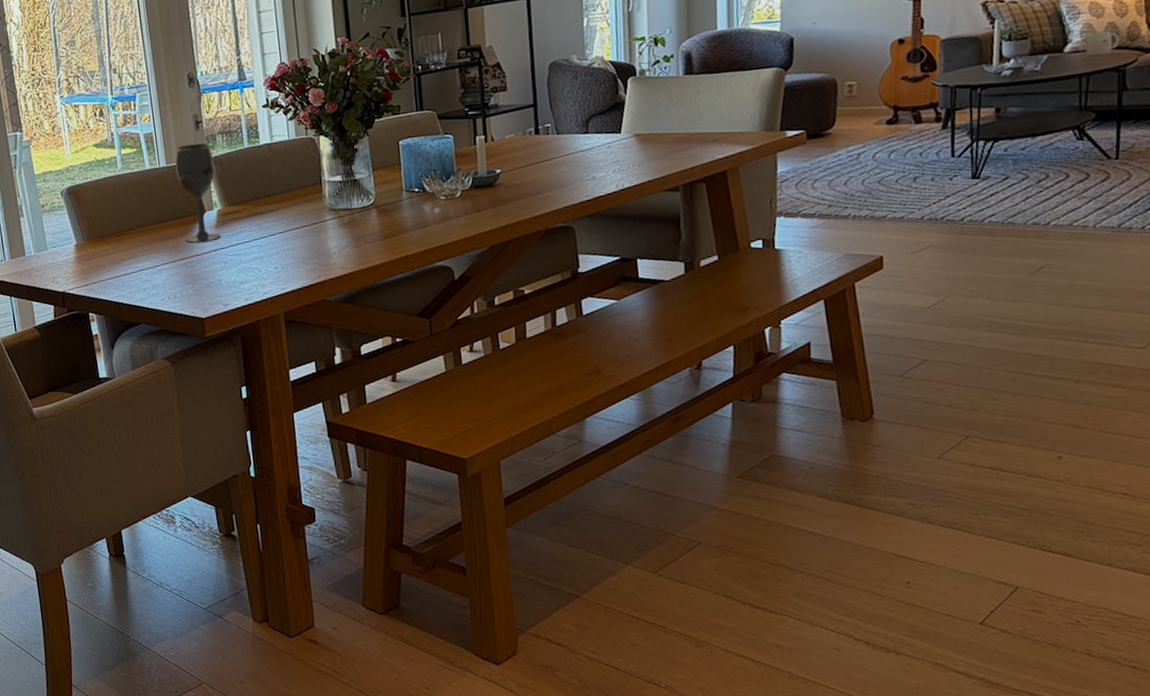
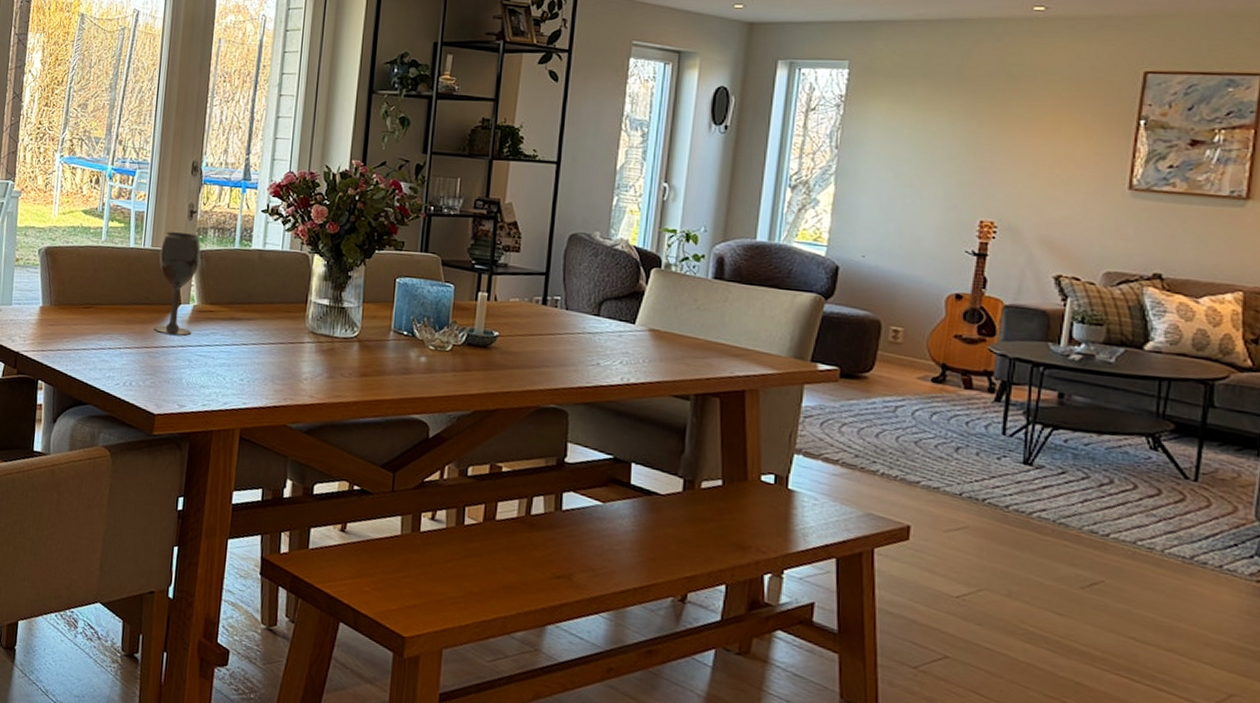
mug: present [1085,31,1120,57] -> none [1170,336,1210,363]

